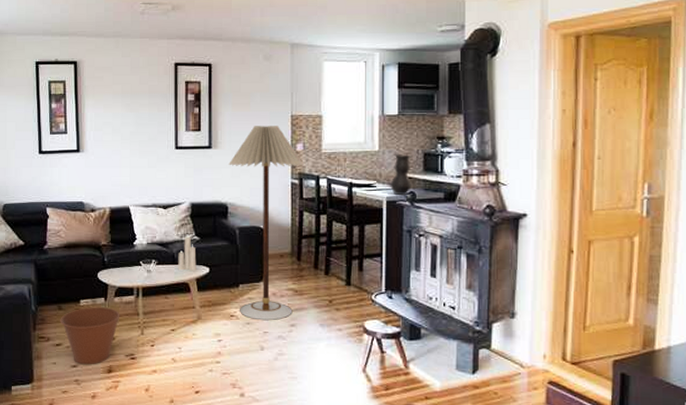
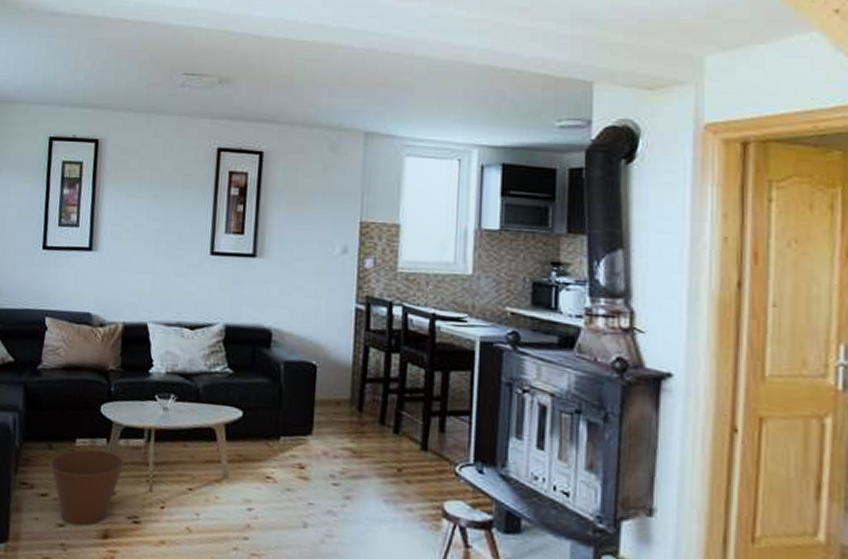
candle: present [178,234,197,271] -> none [202,365,228,414]
floor lamp: present [229,126,304,321] -> none [276,232,373,489]
vase: present [390,153,413,196] -> none [486,280,517,336]

